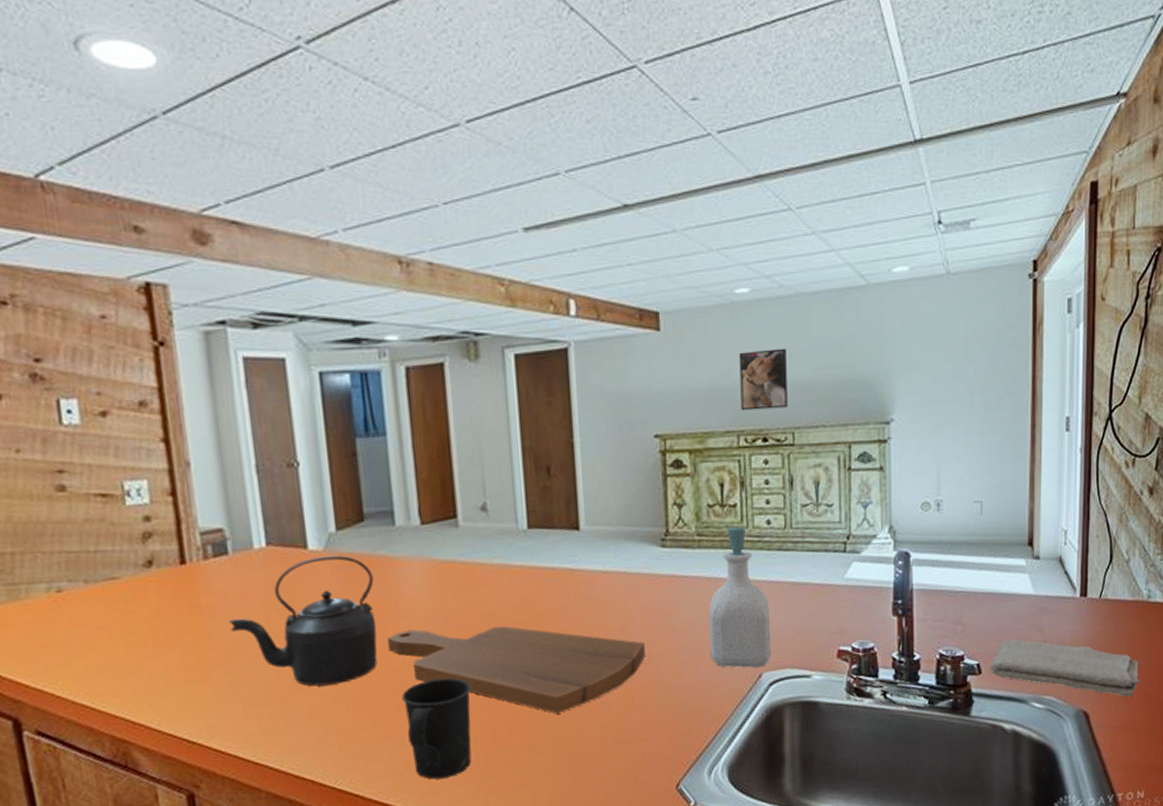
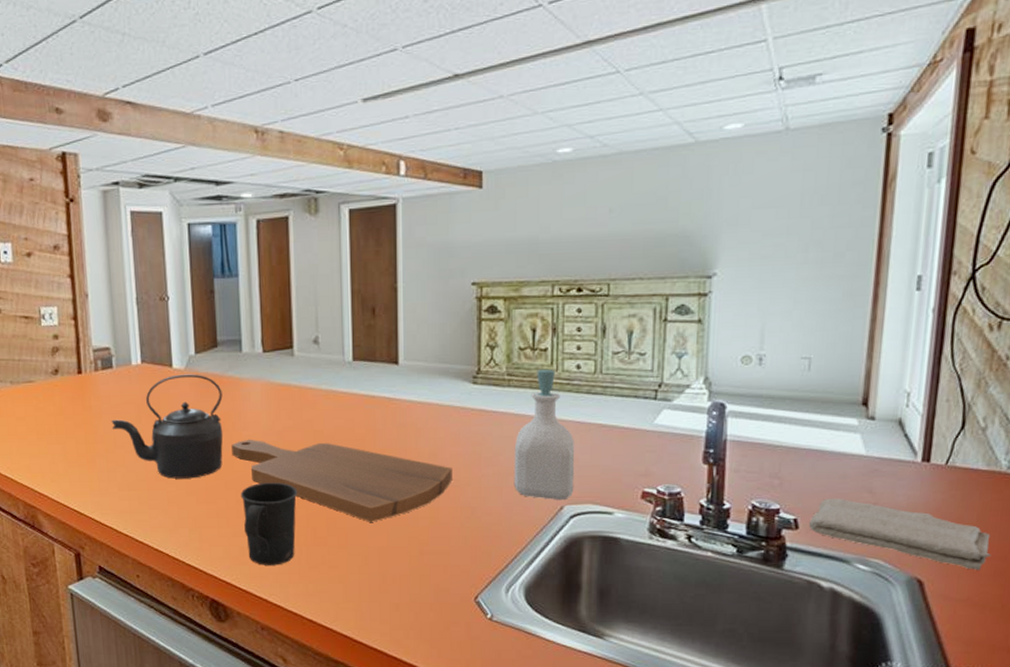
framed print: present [739,348,788,411] -> none [557,204,606,263]

